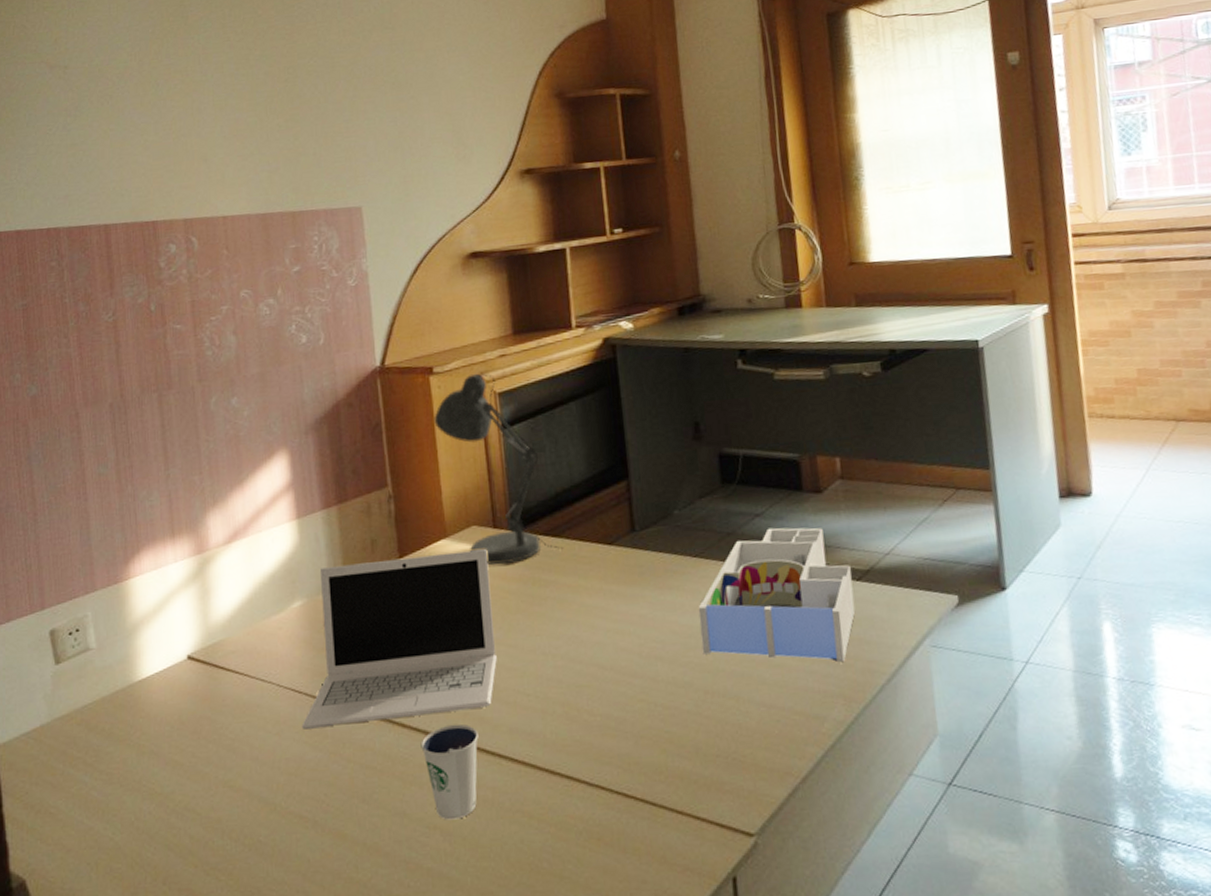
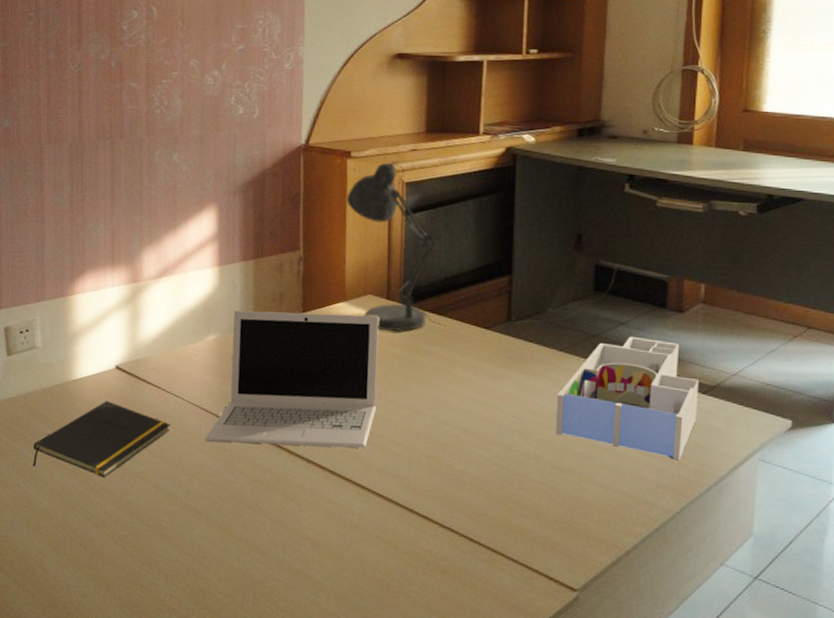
notepad: none [97,699,259,796] -> present [33,401,170,478]
dixie cup: present [421,724,479,820] -> none [302,457,352,535]

